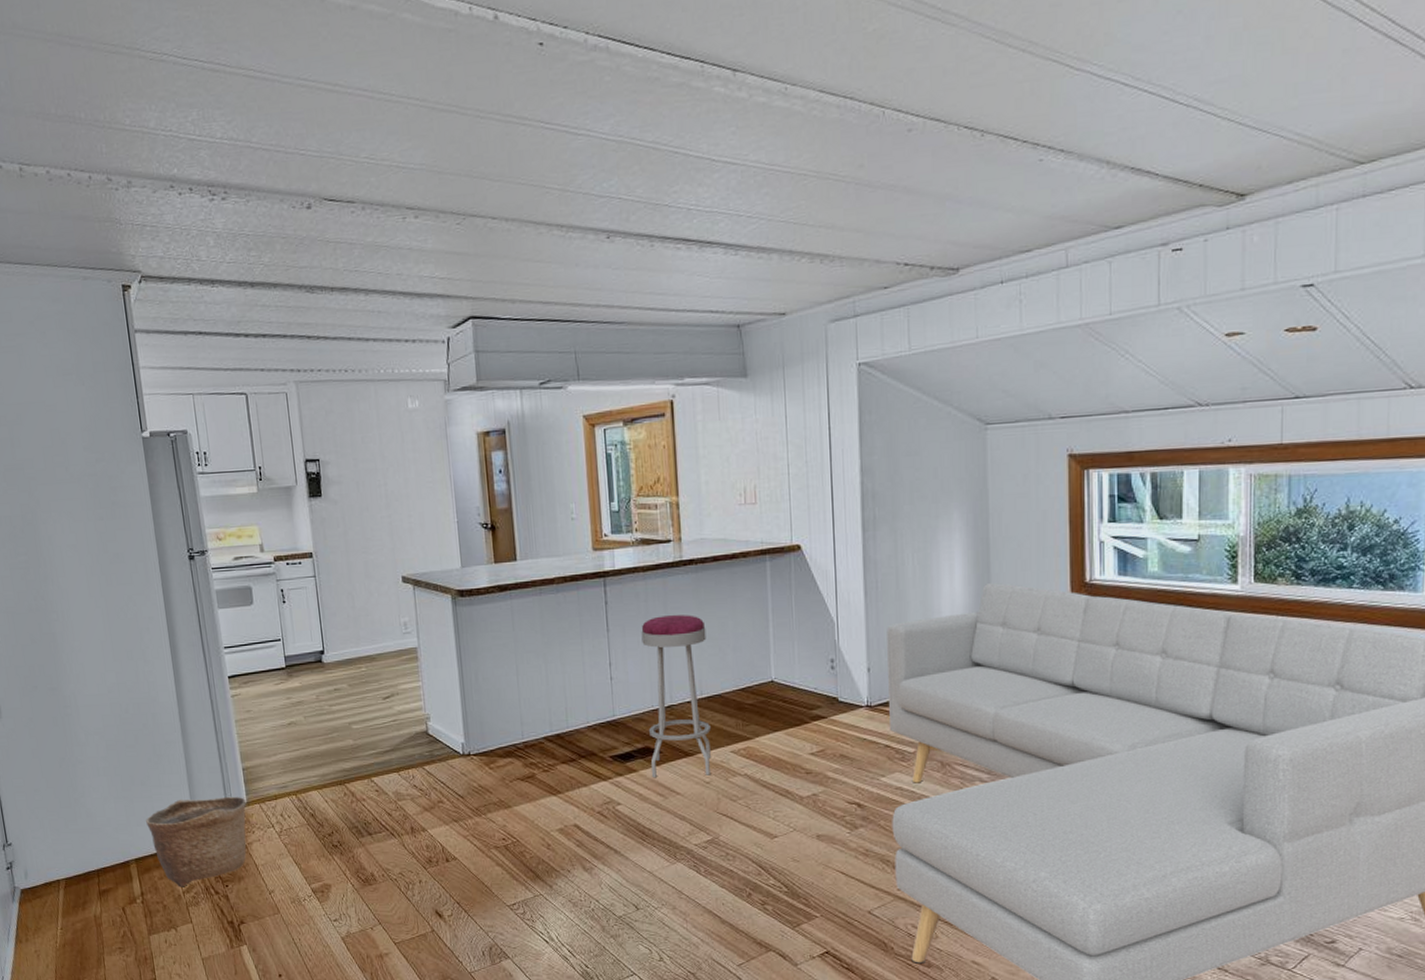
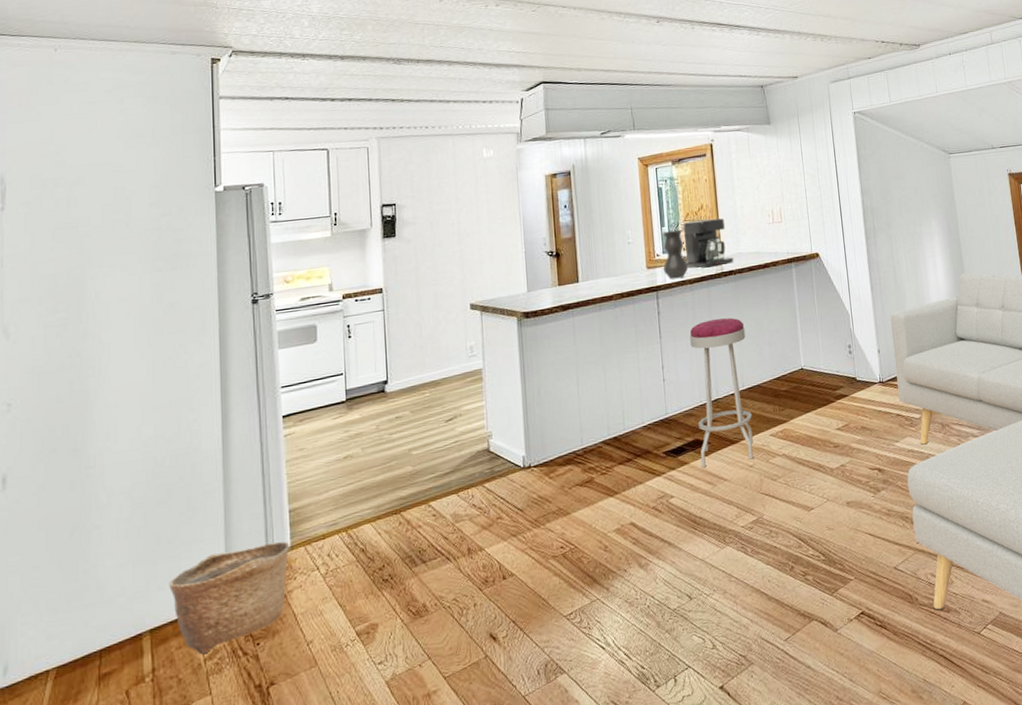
vase: none [611,506,642,565] -> present [662,229,689,280]
coffee maker: none [635,494,695,554] -> present [682,218,734,268]

